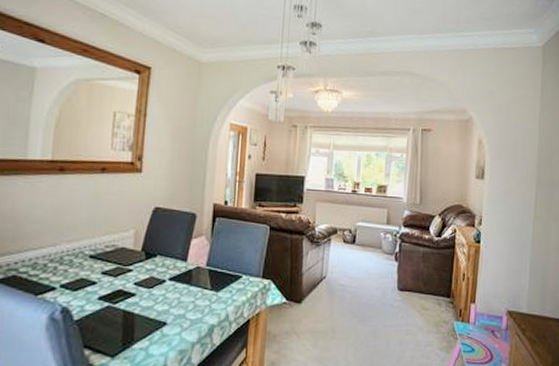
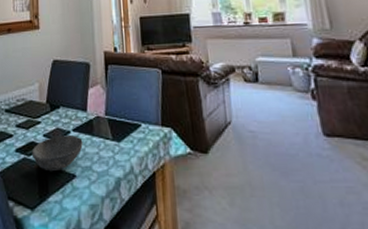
bowl: none [117,284,179,320] -> present [31,135,83,172]

